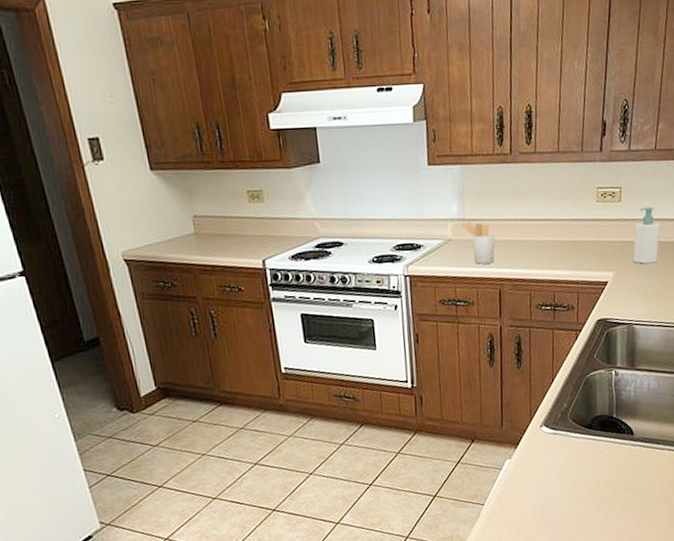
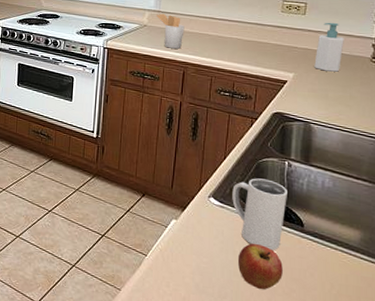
mug: none [563,394,617,466] -> present [232,178,287,250]
fruit: none [575,463,618,508] -> present [238,243,283,290]

